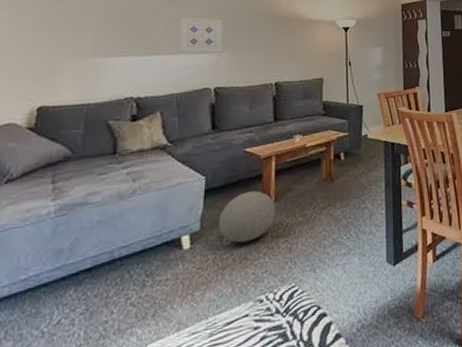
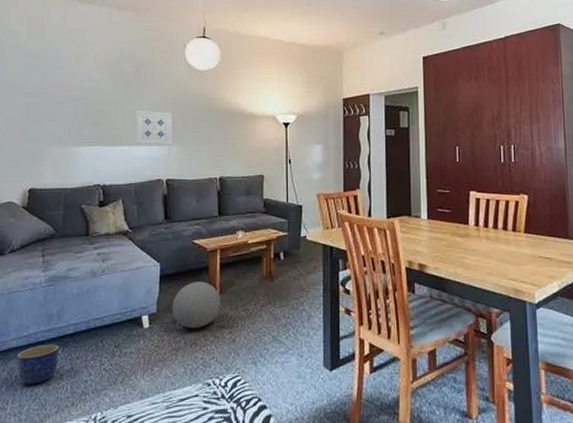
planter: none [8,284,71,340] -> present [16,344,59,385]

